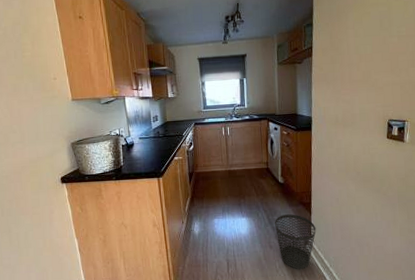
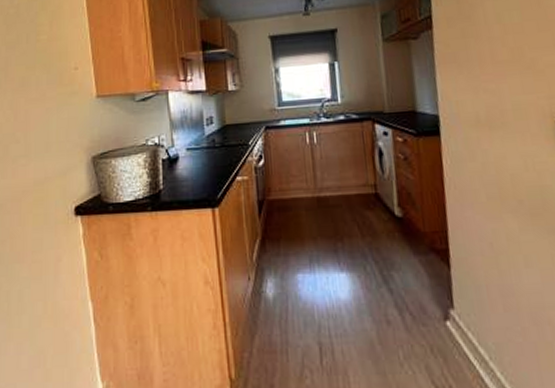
wastebasket: present [274,214,316,269] -> none [391,268,462,363]

